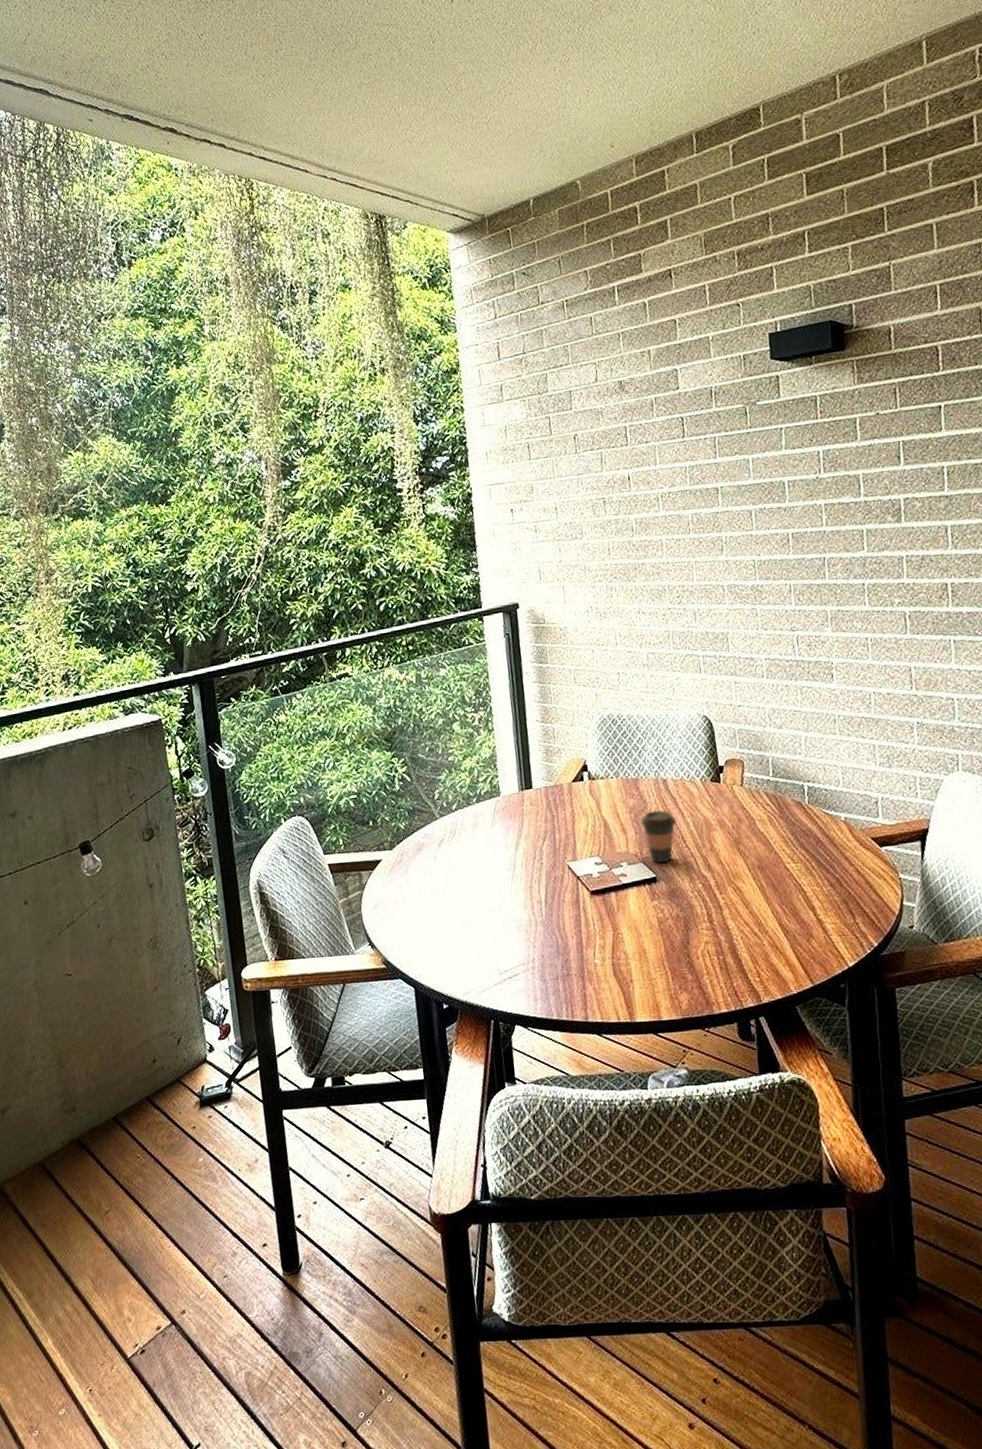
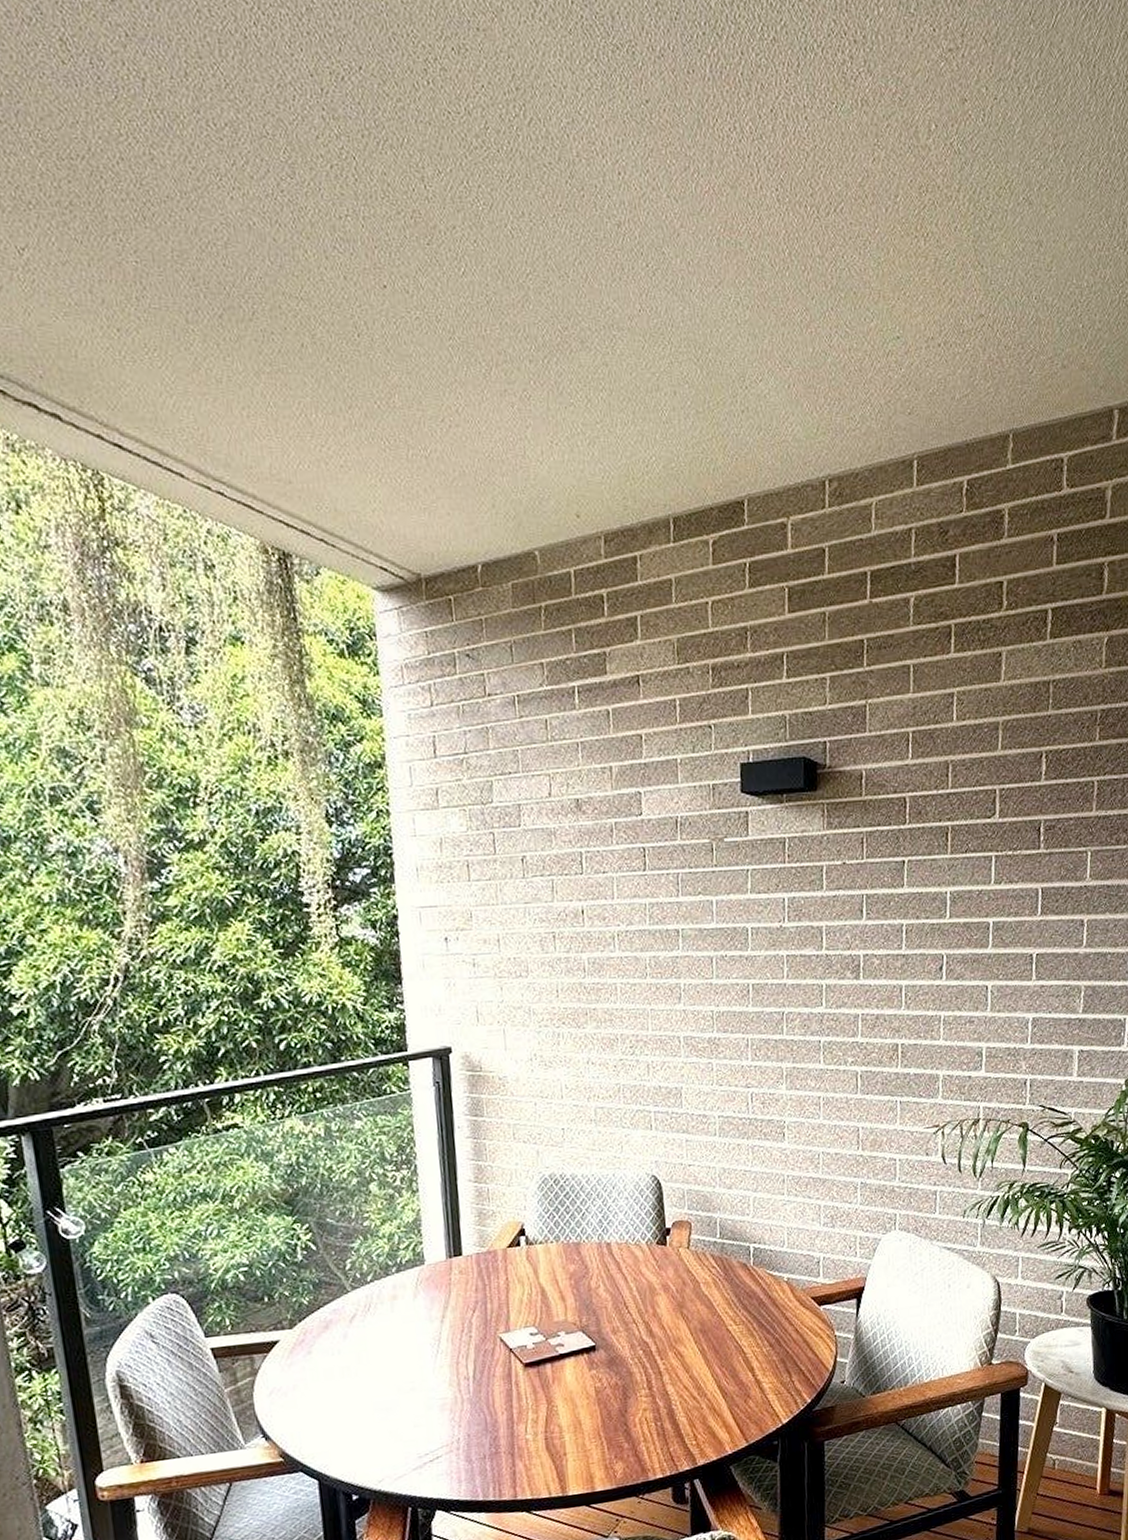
coffee cup: present [641,810,677,864] -> none [581,1275,620,1331]

